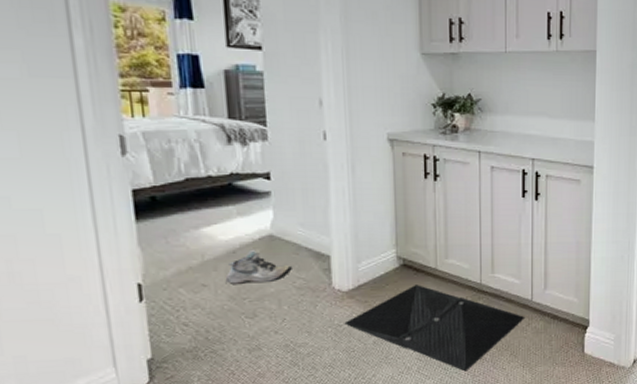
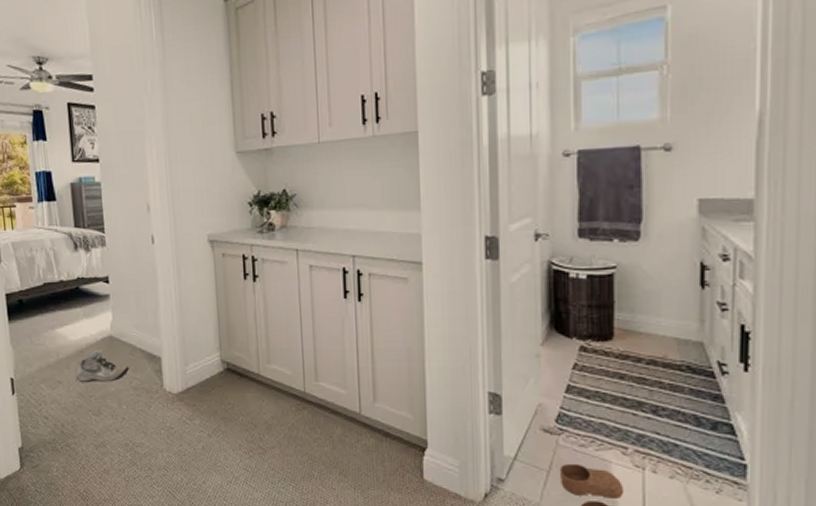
door mat: present [344,285,526,372] -> none [175,390,354,488]

